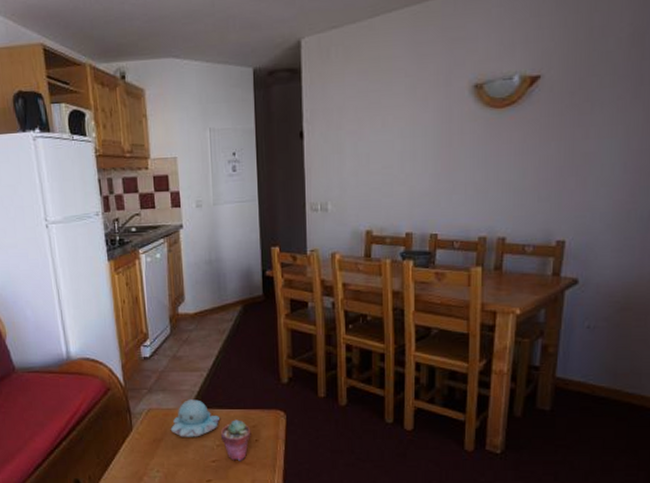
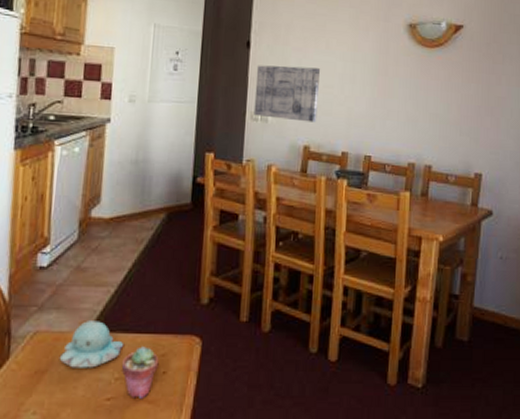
wall art: none [312,149,377,207] -> present [253,65,320,123]

